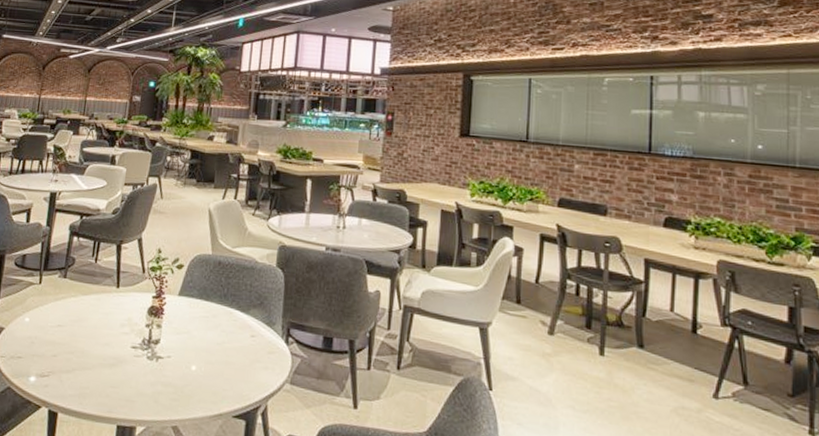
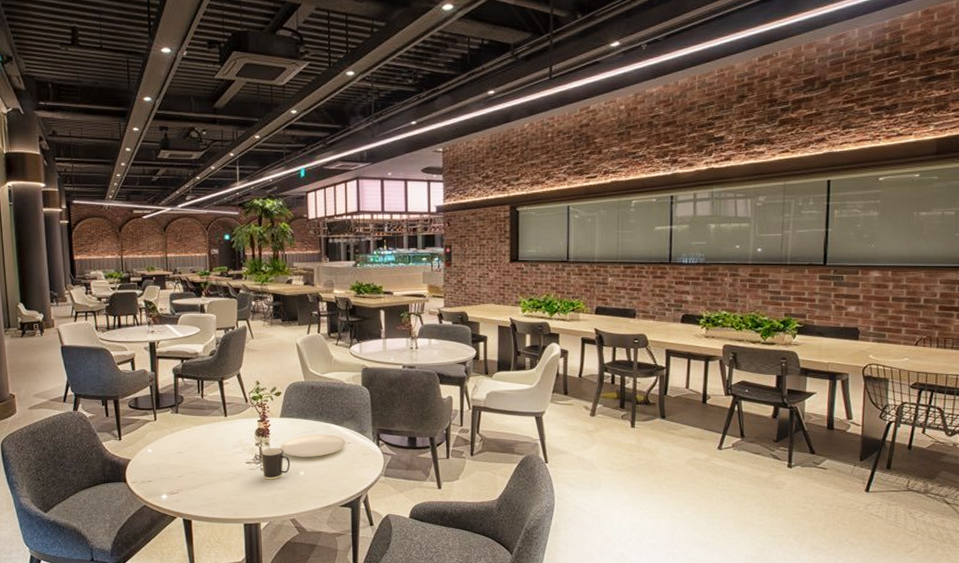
mug: none [148,331,183,373] -> present [260,447,291,480]
plate: none [173,320,250,349] -> present [280,434,346,457]

